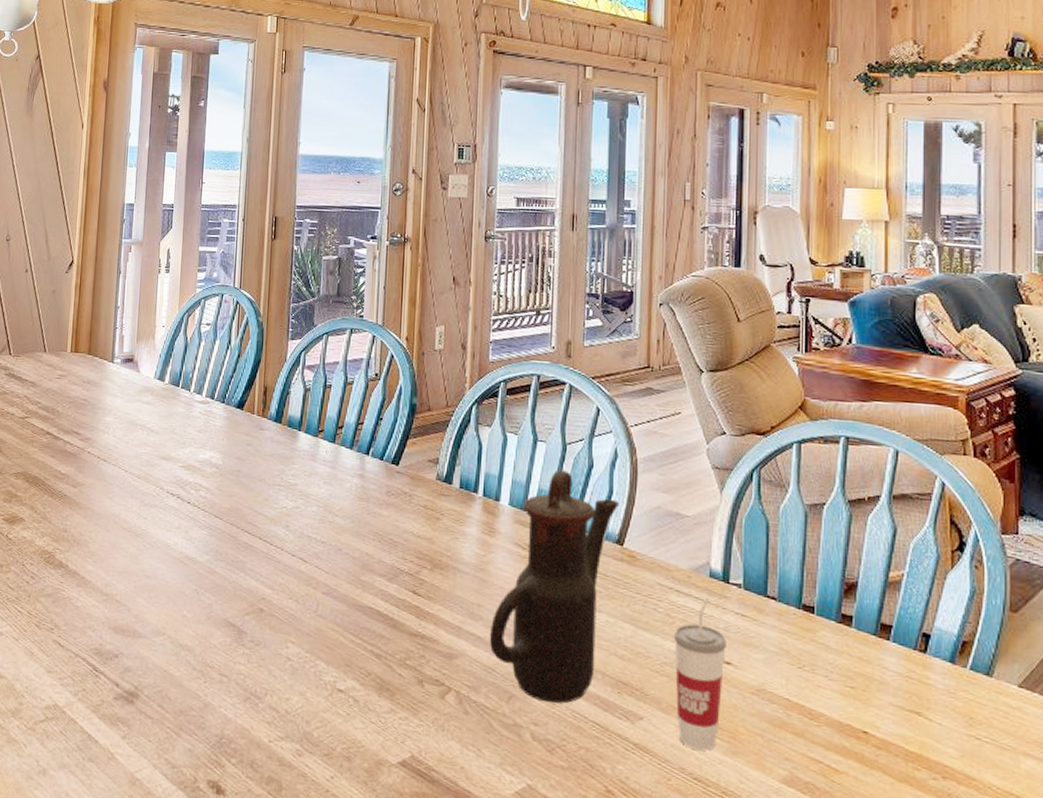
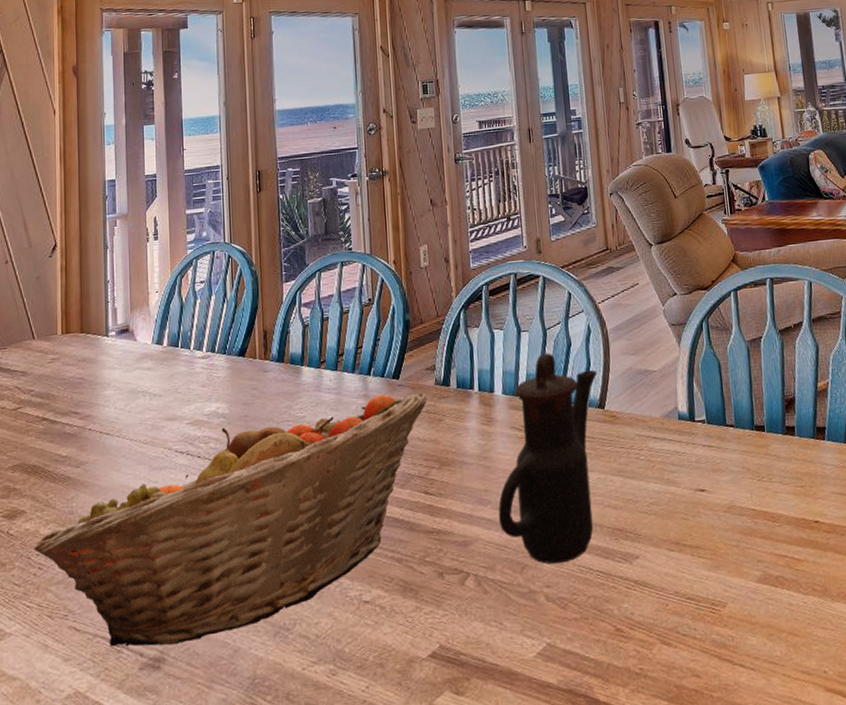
fruit basket: none [29,478,427,685] -> present [34,392,428,646]
cup: present [674,598,726,751] -> none [656,438,702,573]

